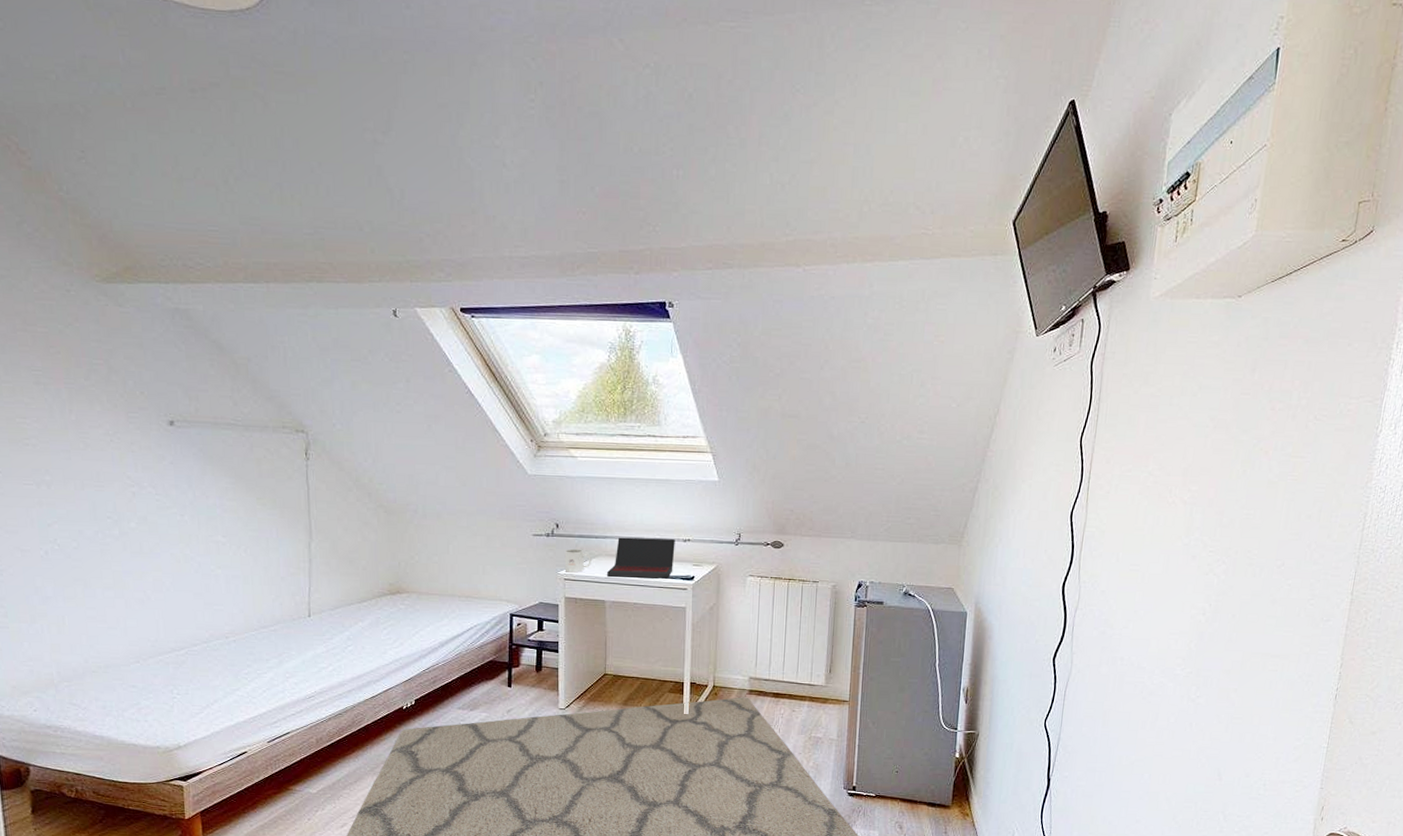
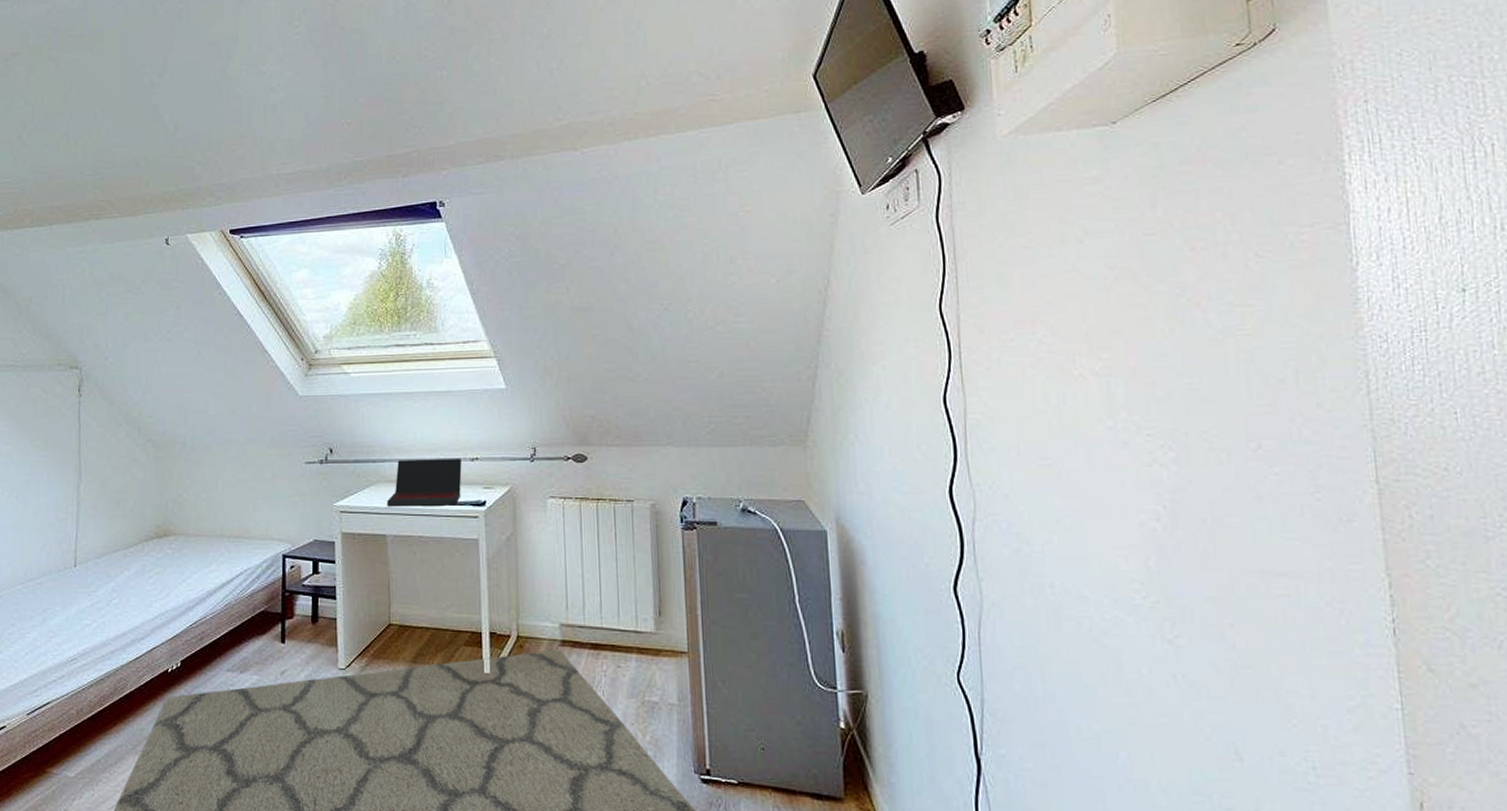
mug: present [564,548,591,574] -> none [340,476,369,505]

